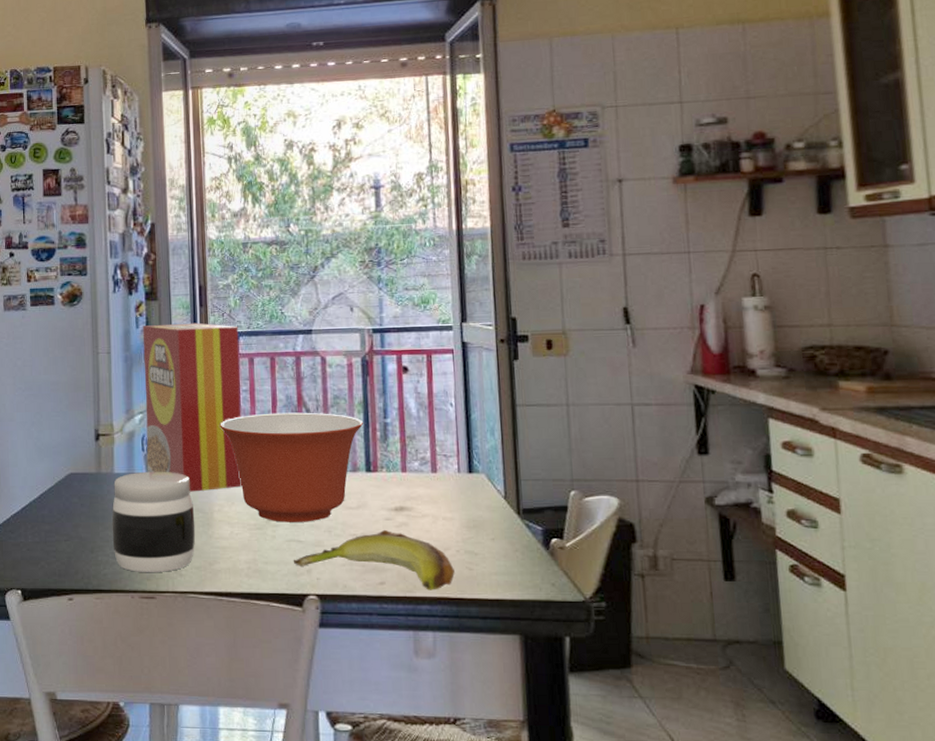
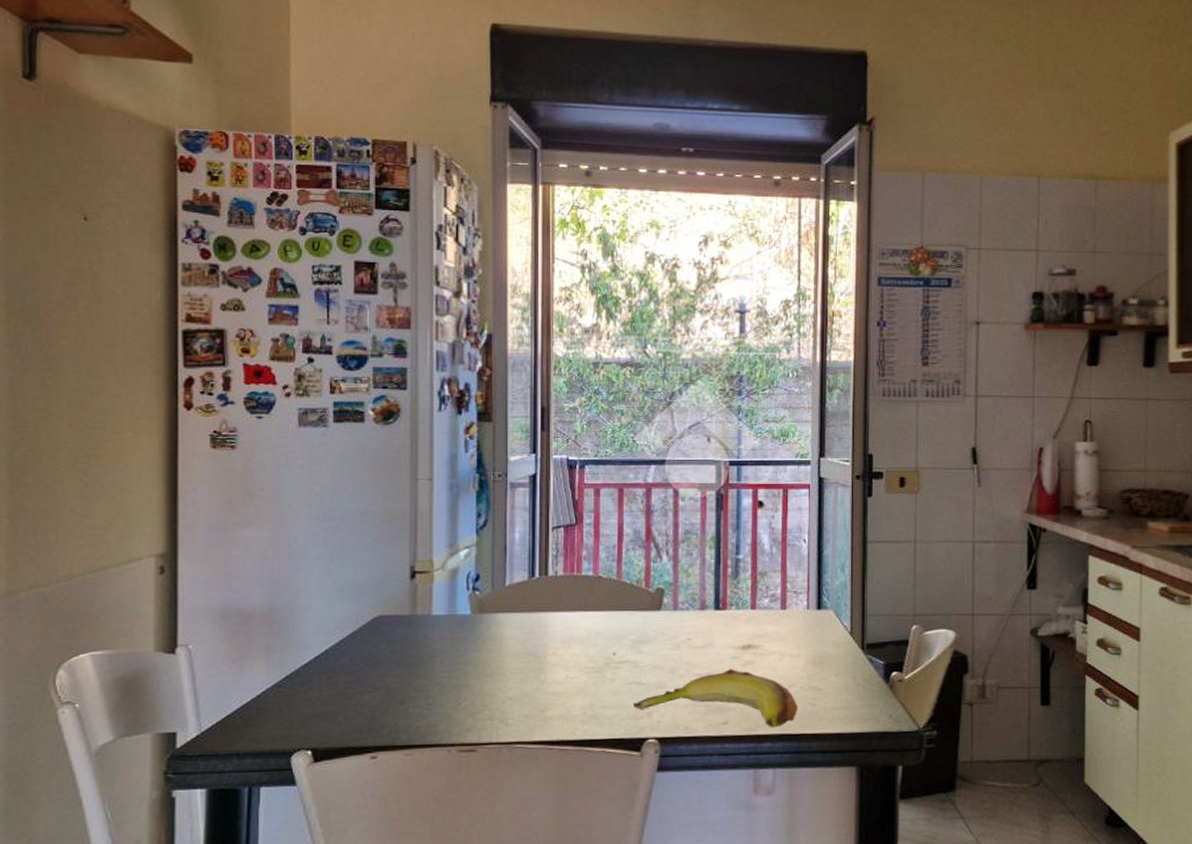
jar: present [111,471,196,572] -> none [427,612,526,724]
cereal box: present [142,322,243,492] -> none [472,448,584,634]
mixing bowl: present [220,412,364,522] -> none [558,547,715,664]

